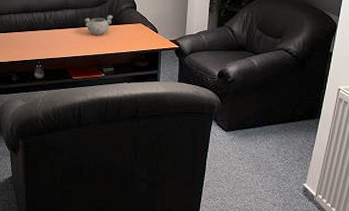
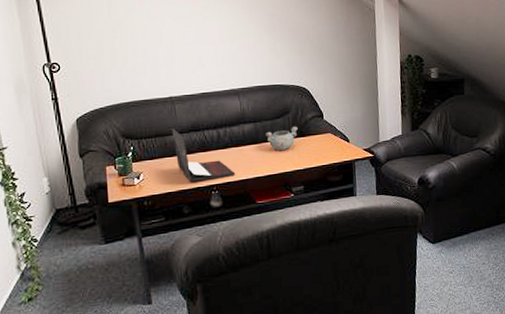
laptop: none [7,9,57,56] -> present [172,128,236,182]

